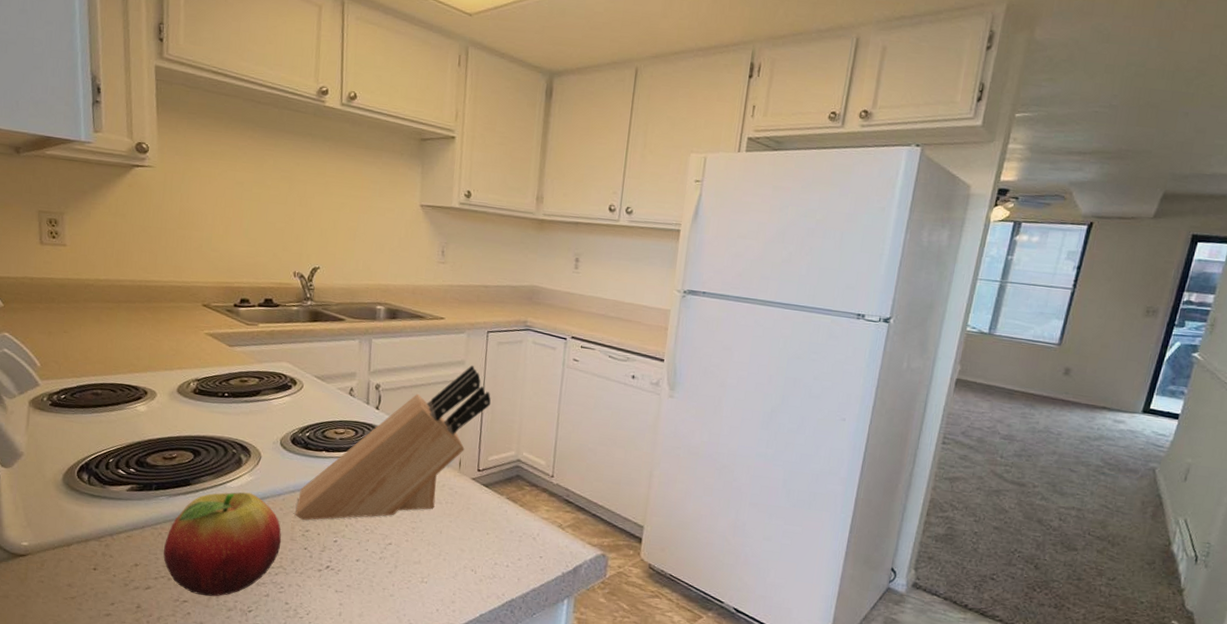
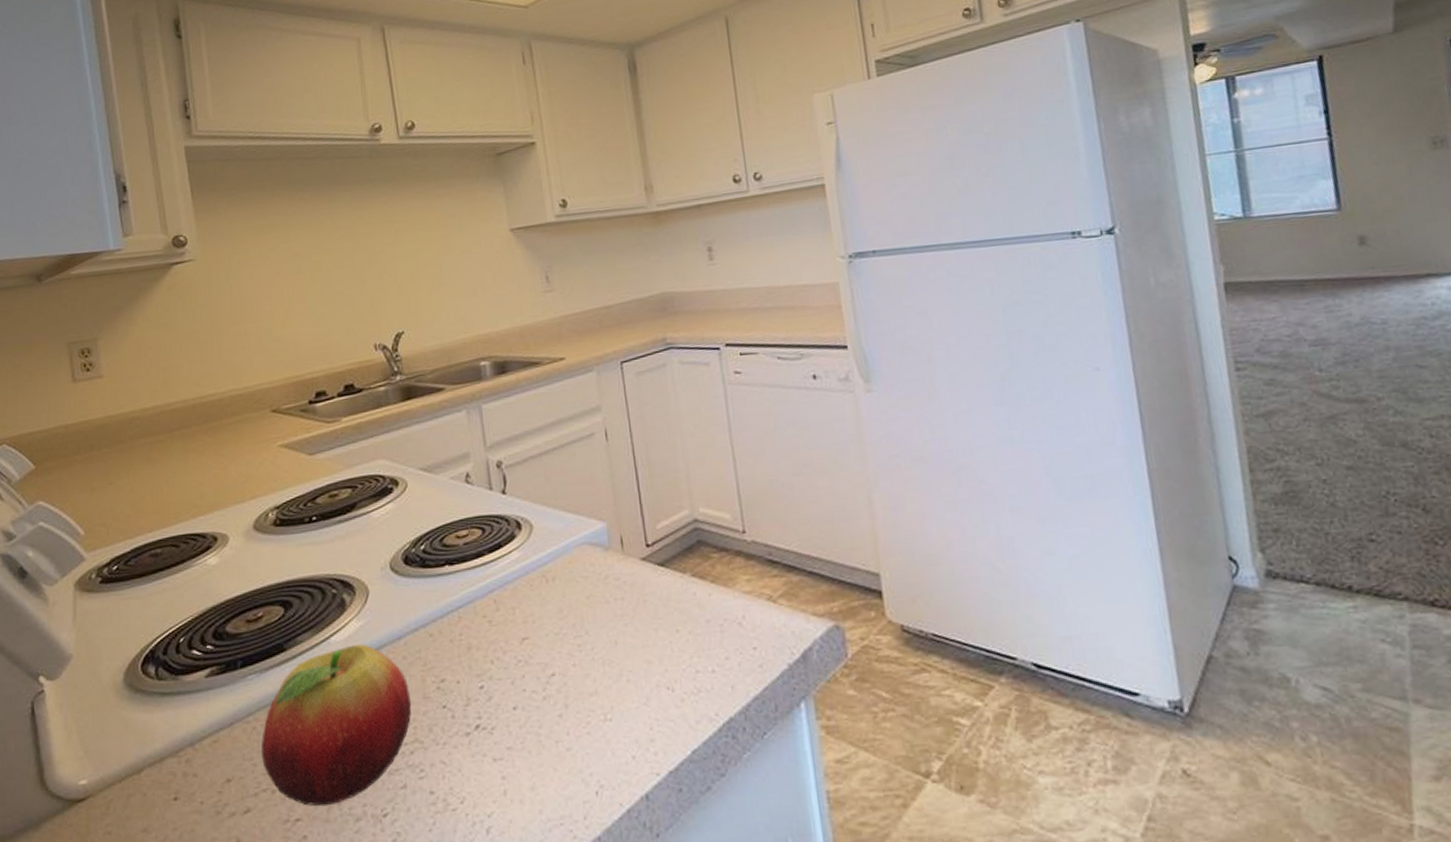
knife block: present [295,365,491,520] -> none [423,408,644,667]

